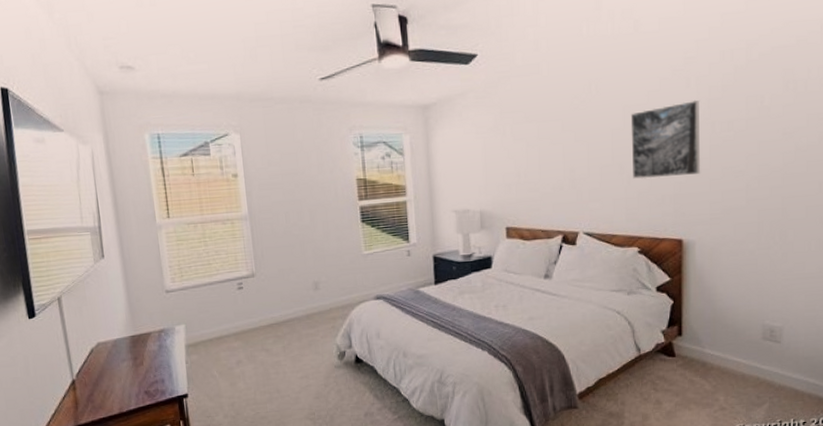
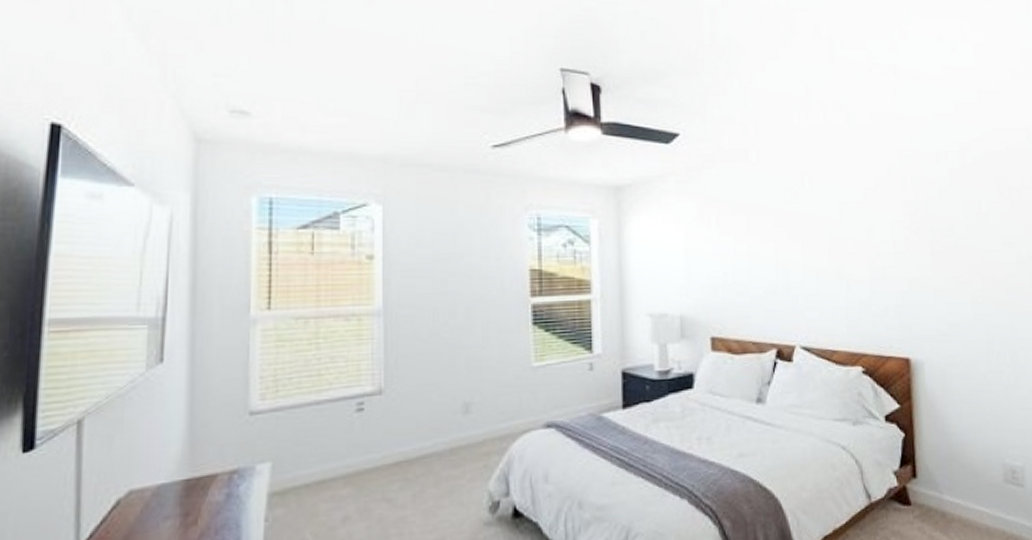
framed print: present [630,100,701,179] -> none [847,201,924,286]

